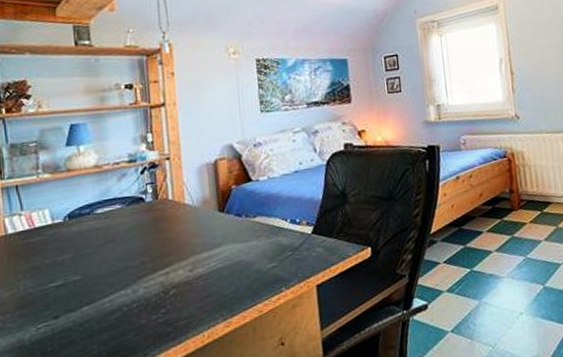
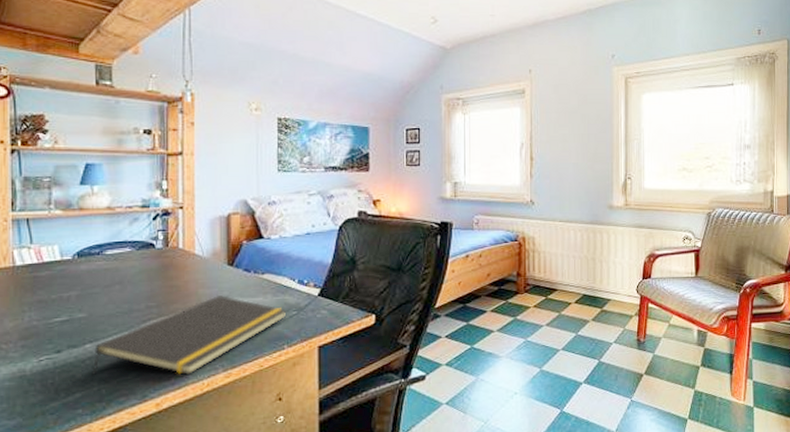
notepad: none [91,242,282,338] -> present [92,295,287,375]

